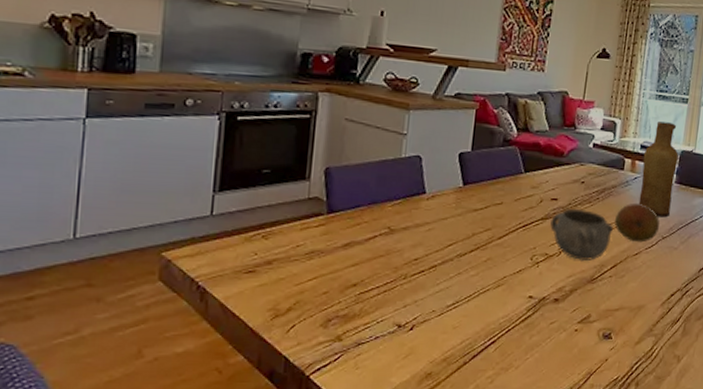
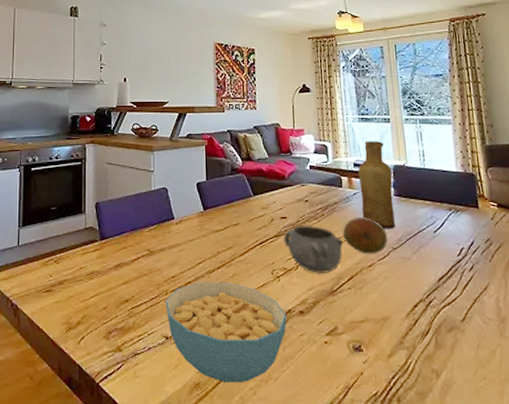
cereal bowl: none [402,265,540,373] -> present [165,282,287,383]

